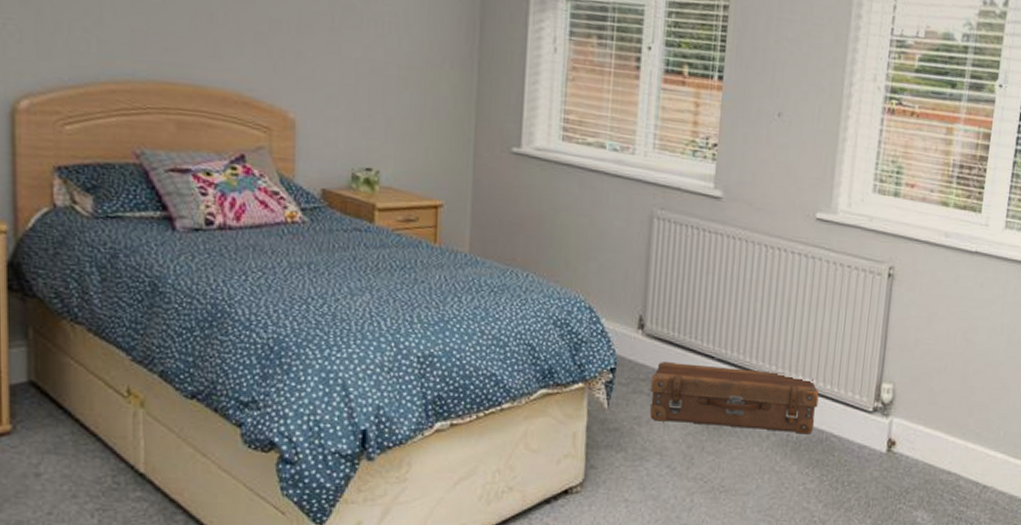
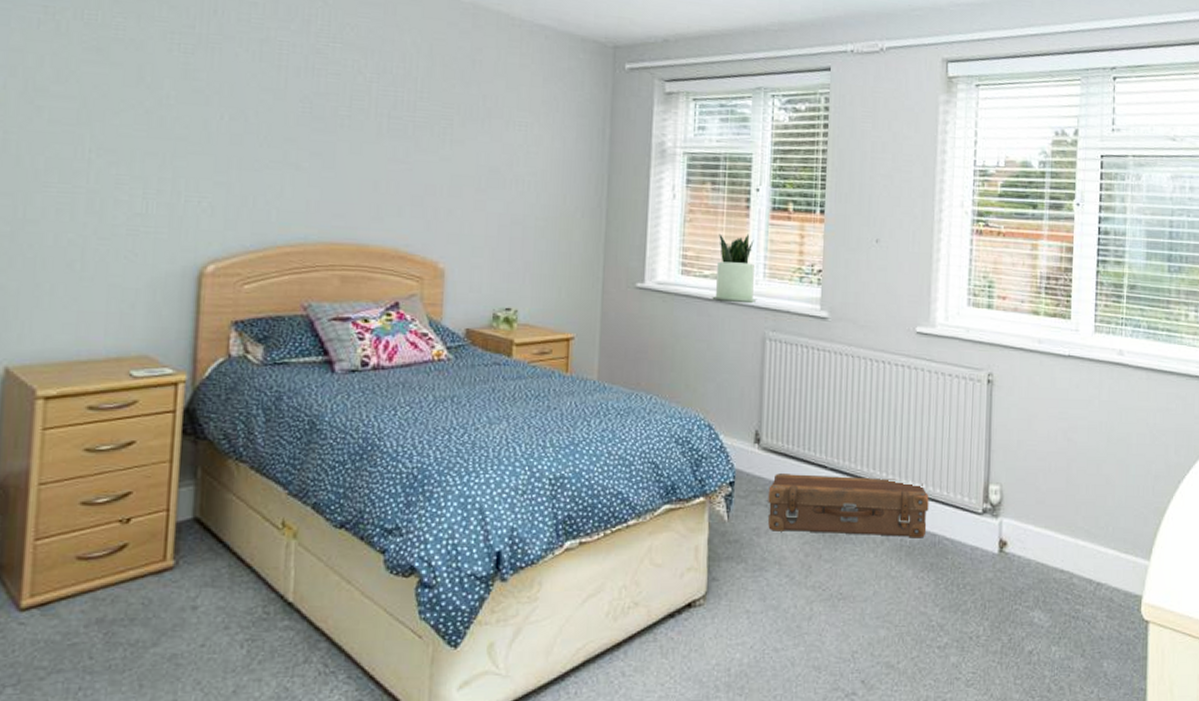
planter: none [595,96,645,178] -> present [712,233,757,304]

